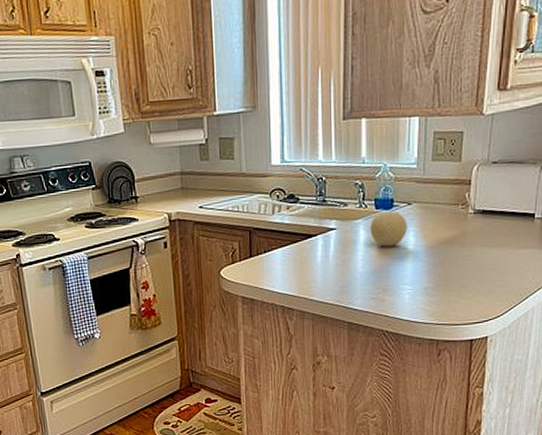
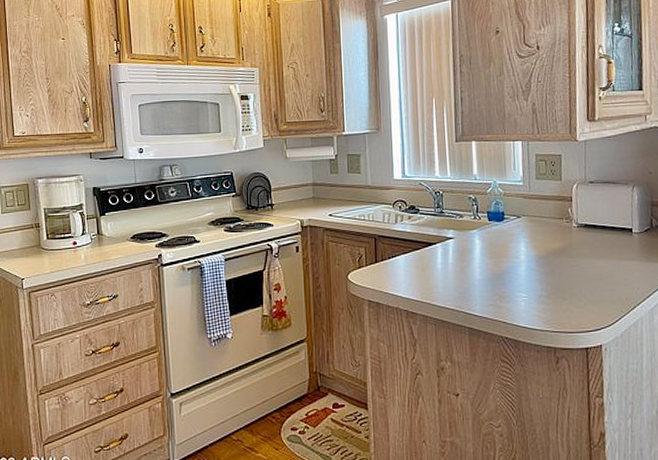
fruit: present [370,211,407,247] -> none [484,223,519,256]

